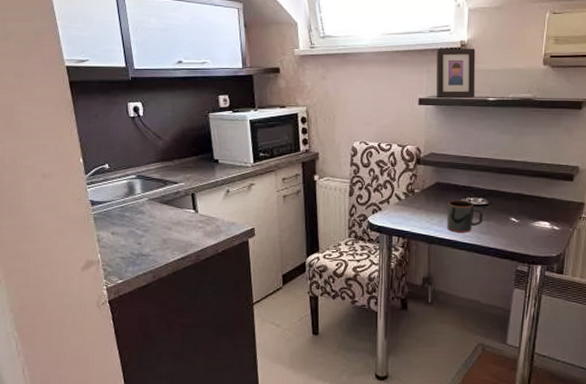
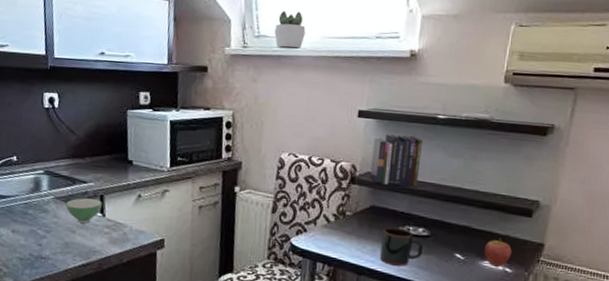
bowl: none [159,197,194,220] -> present [65,198,102,223]
succulent plant: none [338,11,366,47] -> present [274,10,306,50]
books: none [434,118,476,163] -> present [370,135,422,188]
picture frame: present [436,48,476,99] -> none [379,57,427,114]
fruit: none [534,201,558,226] -> present [484,238,512,267]

